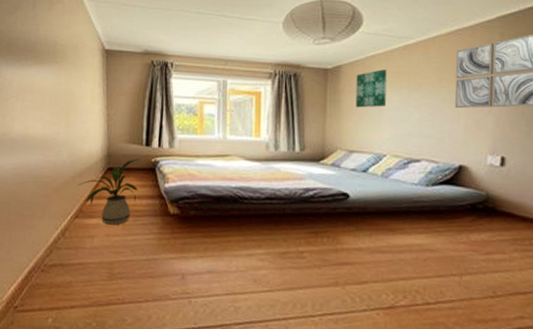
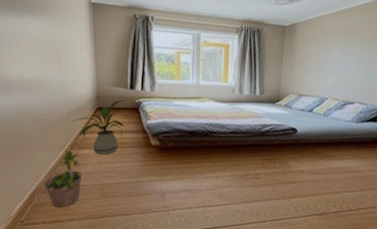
potted plant: none [42,212,88,291] -> present [43,144,83,208]
wall art: present [356,70,387,108] -> none [307,28,334,60]

